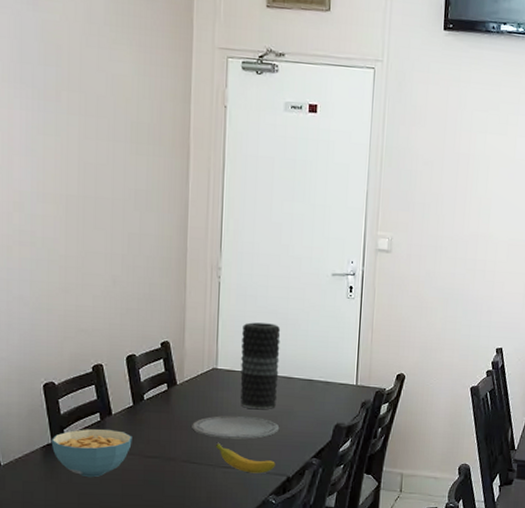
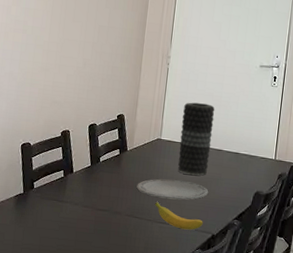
cereal bowl: present [51,429,132,478] -> none [23,183,88,224]

